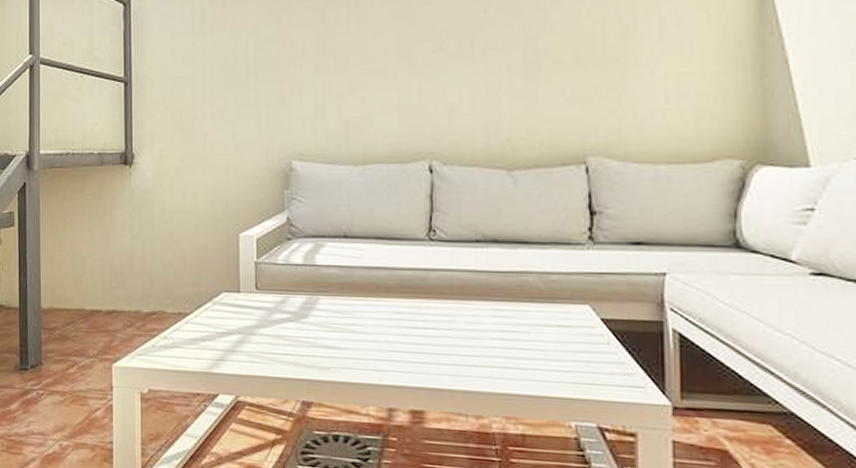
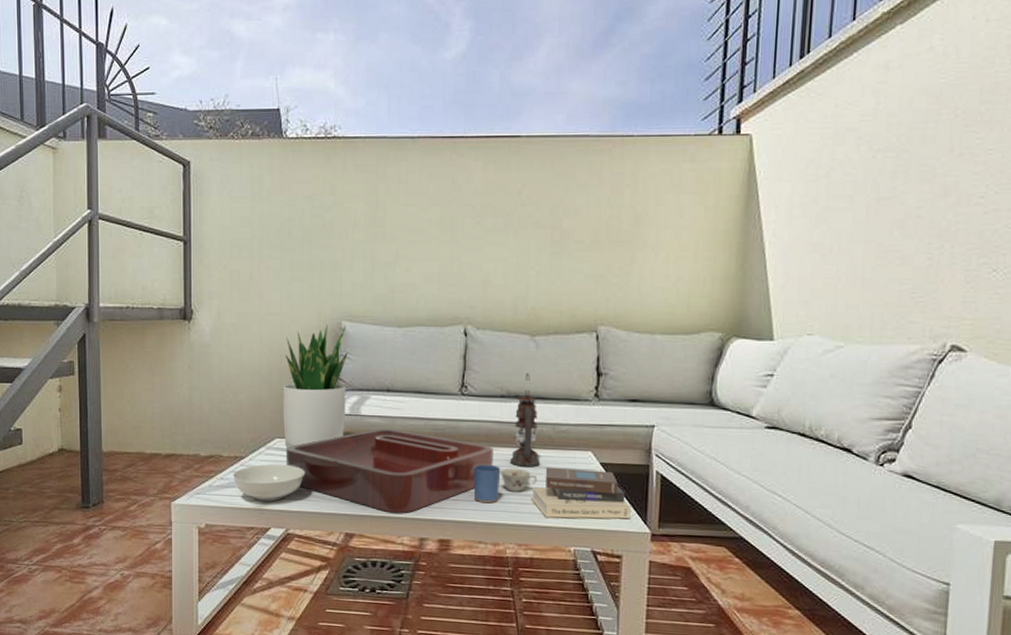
bowl: none [176,321,256,364] -> present [232,464,306,502]
planter: none [230,165,299,303] -> present [283,324,348,448]
decorative tray: none [234,280,471,379] -> present [285,428,494,514]
mug: none [446,320,481,368] -> present [472,464,501,503]
teacup: none [479,325,525,354] -> present [500,468,538,492]
lantern: none [490,213,527,324] -> present [509,373,540,467]
books: none [519,324,644,388] -> present [532,467,631,519]

